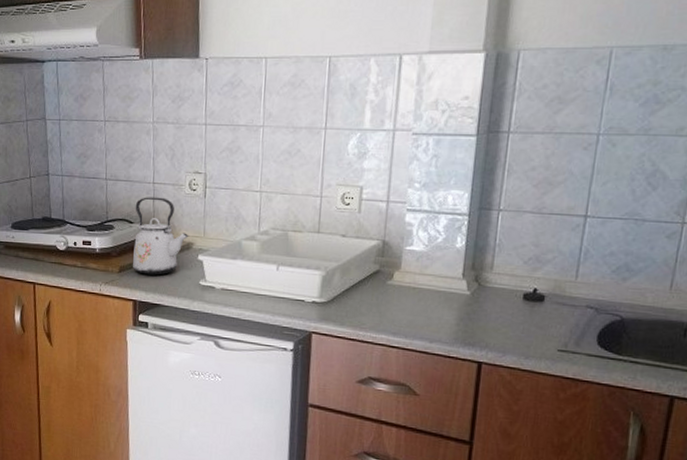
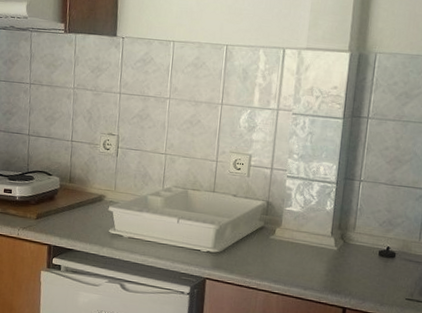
kettle: present [133,197,189,275] -> none [49,153,102,223]

